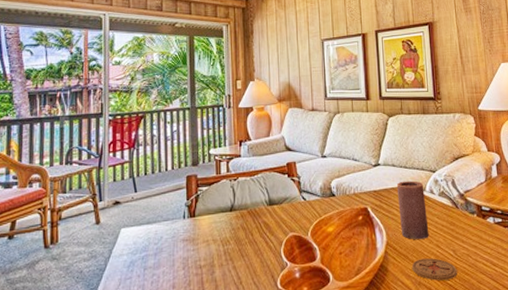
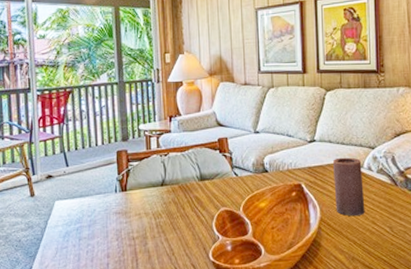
coaster: present [412,258,457,281] -> none [346,234,393,256]

